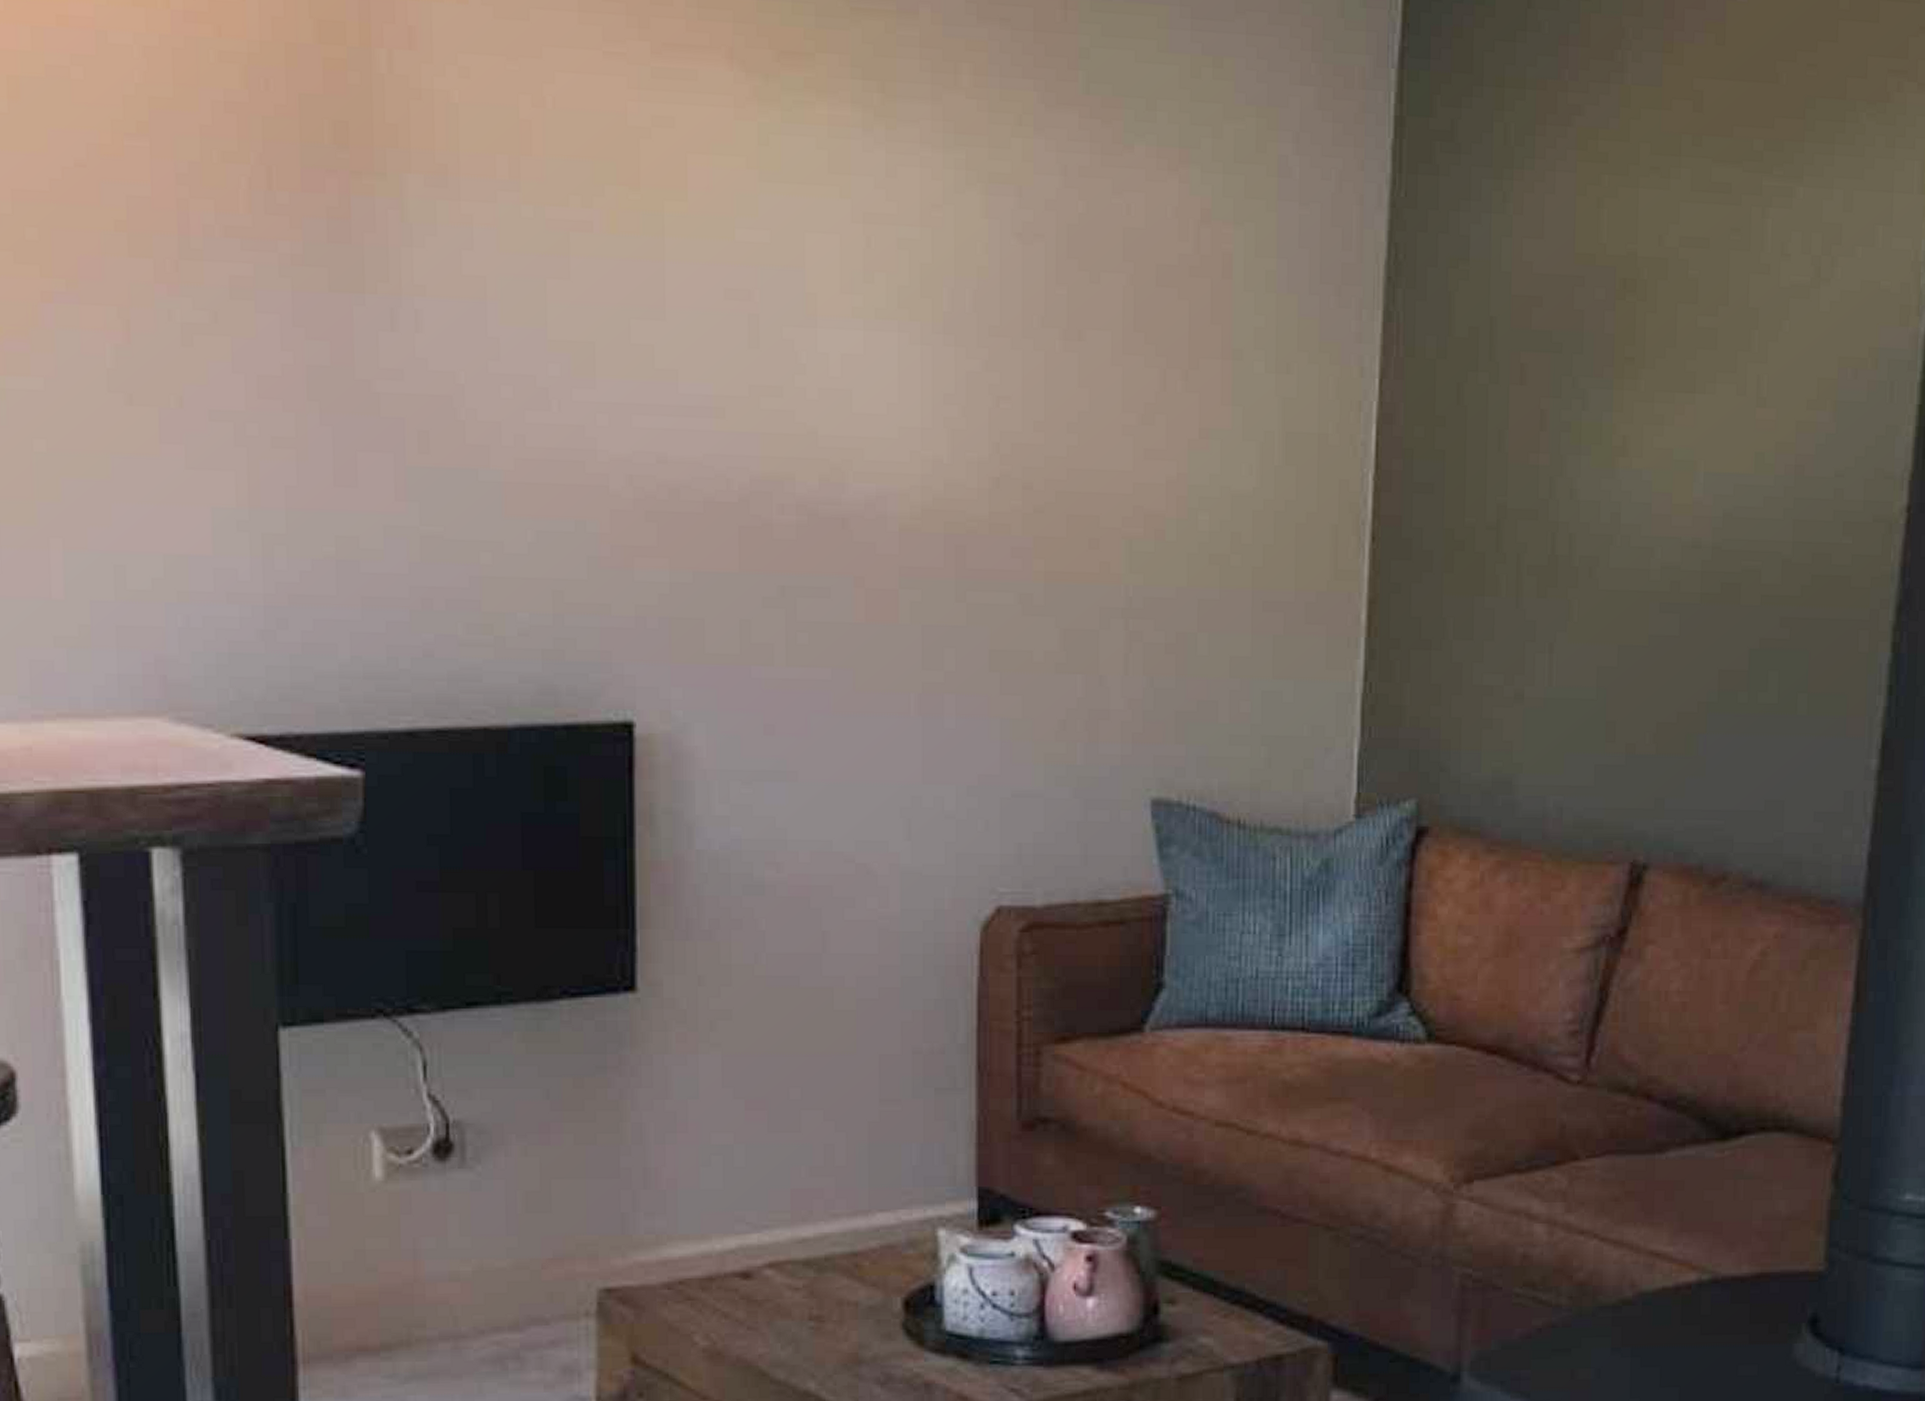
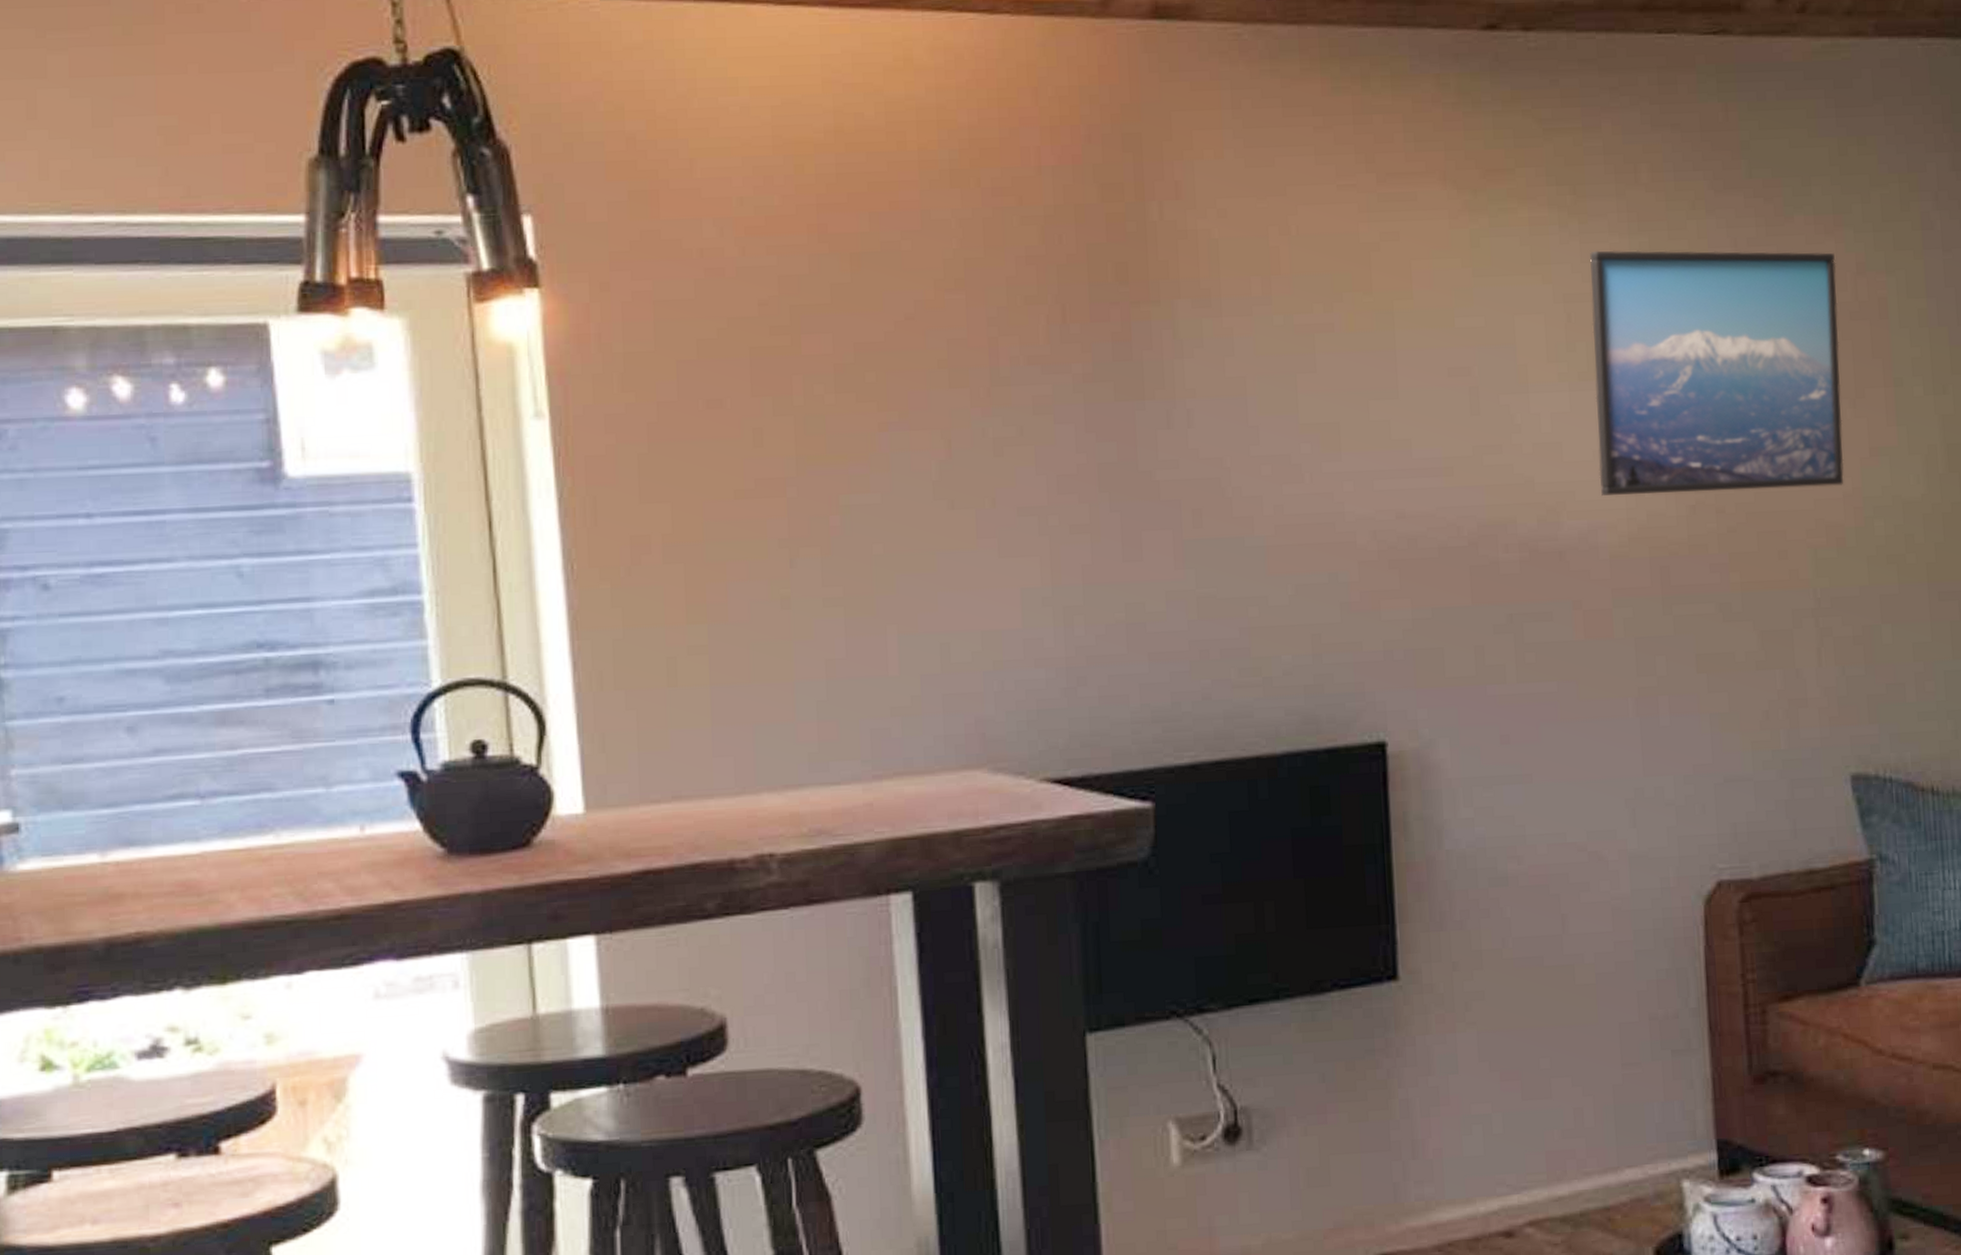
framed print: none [892,164,1178,469] -> present [1589,250,1844,496]

